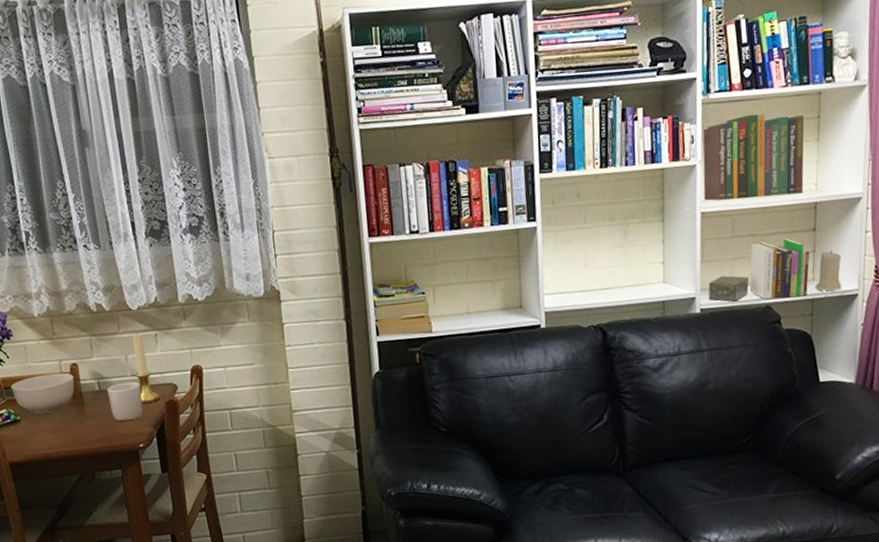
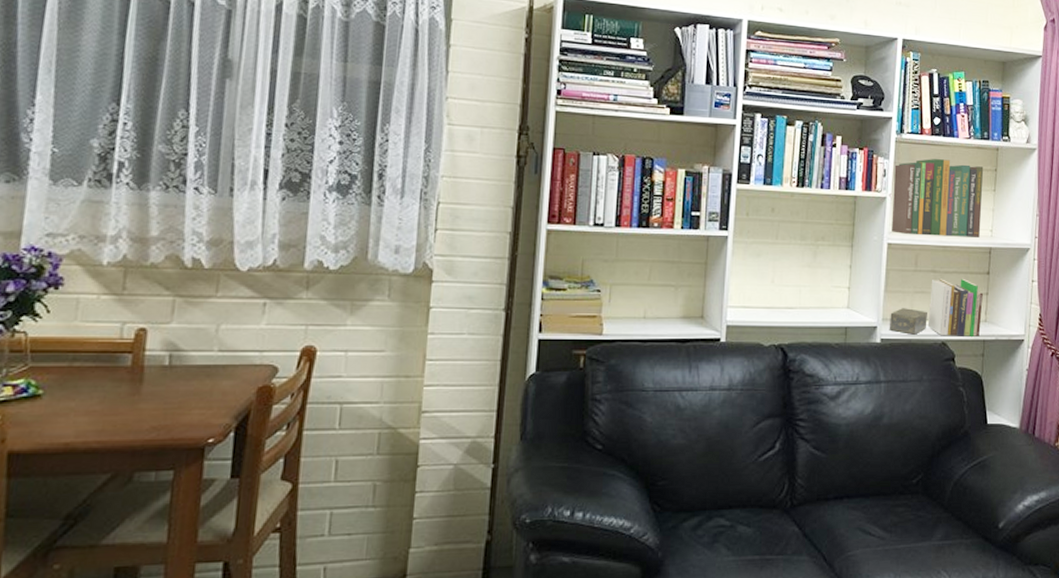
bowl: present [10,373,75,415] -> none [40,338,138,389]
mug: present [107,381,144,422] -> none [179,358,229,408]
candle holder: present [132,332,160,405] -> none [224,299,251,388]
candle: present [815,250,842,291] -> none [987,294,1011,334]

